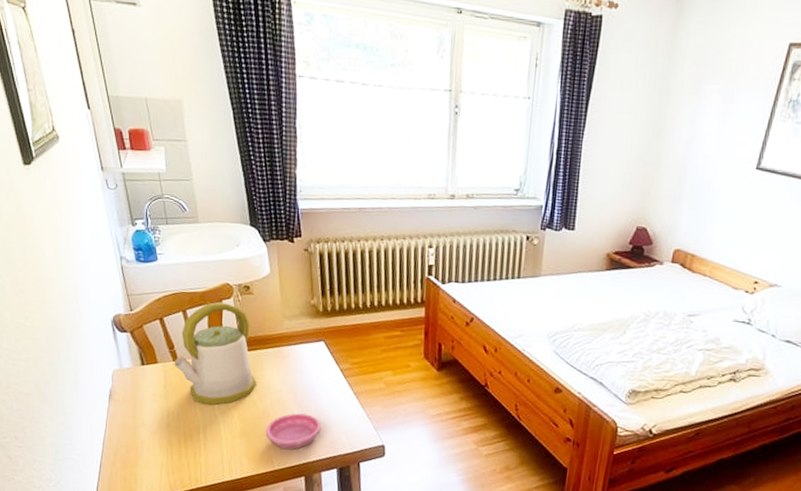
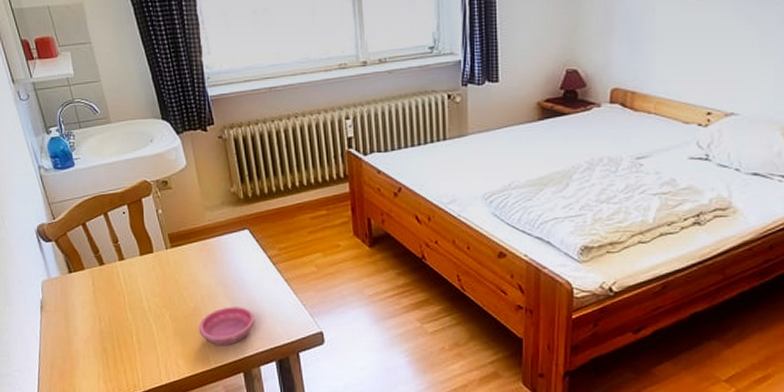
kettle: present [174,301,257,405] -> none [100,200,186,307]

